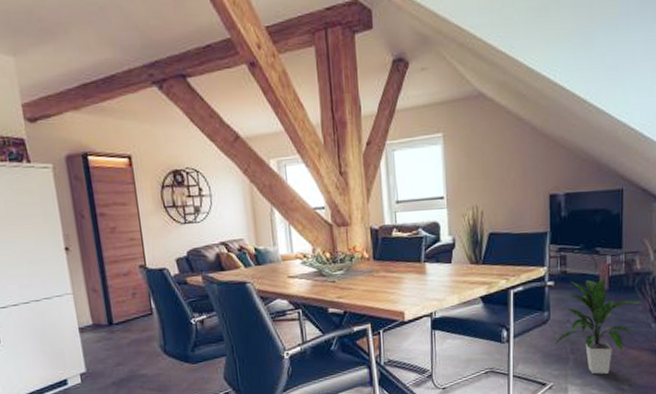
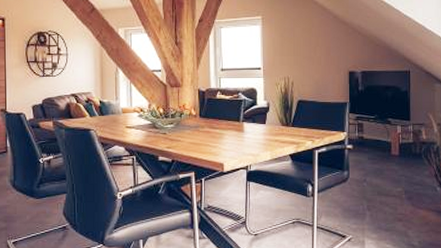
indoor plant: present [553,277,642,374] -> none [352,144,428,230]

